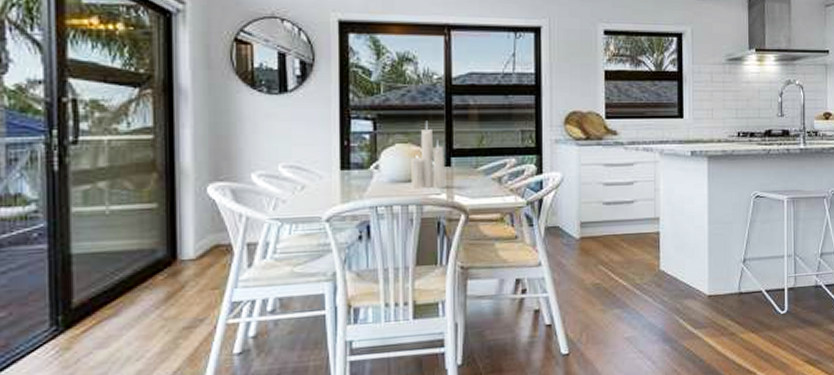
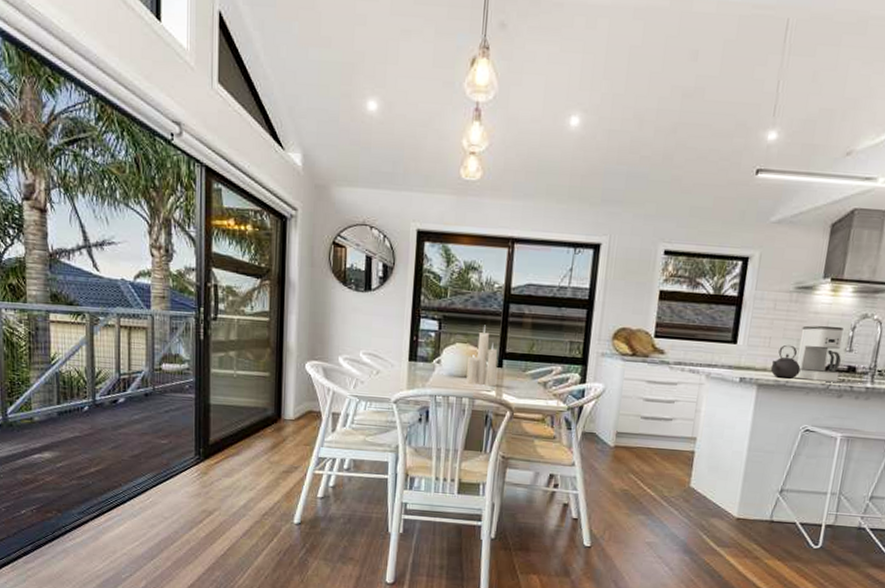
kettle: none [717,114,743,149] -> present [770,344,801,380]
coffee maker: none [738,93,776,148] -> present [795,325,843,384]

